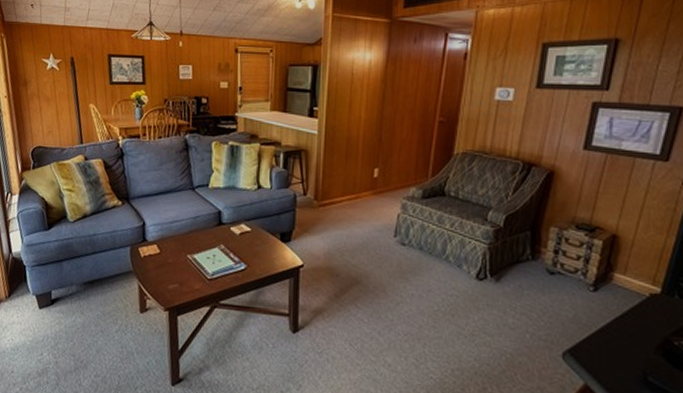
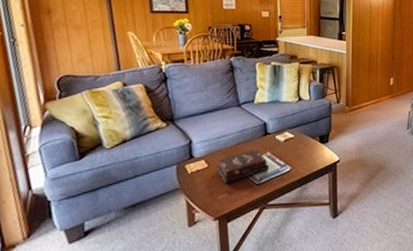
hardback book: none [168,239,223,273] -> present [217,149,270,183]

